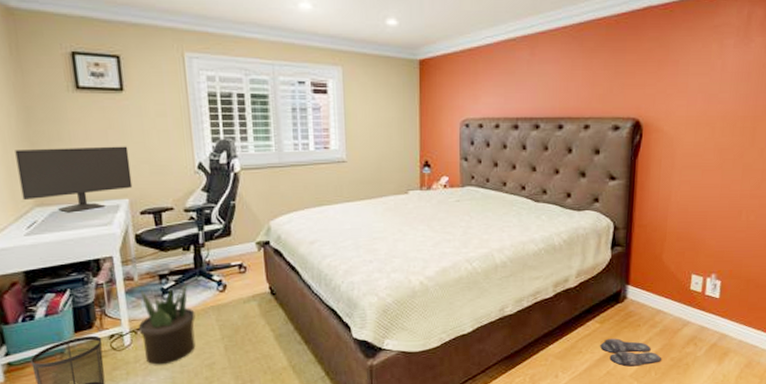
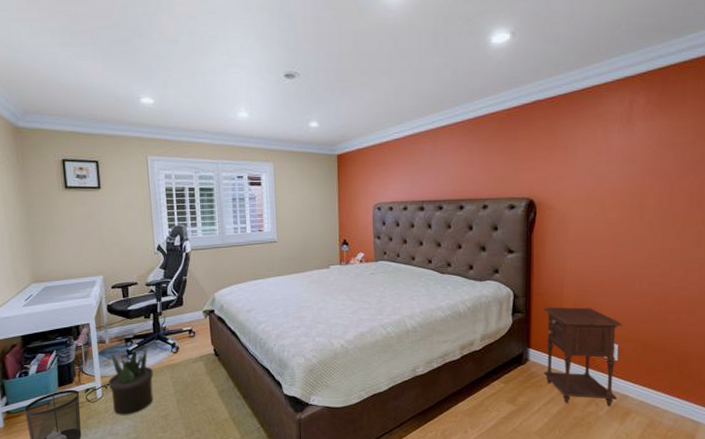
computer monitor: present [15,146,133,213] -> none [18,233,106,288]
slippers: present [600,338,661,367] -> none [506,397,564,424]
nightstand: none [641,240,726,346] -> present [543,307,622,406]

